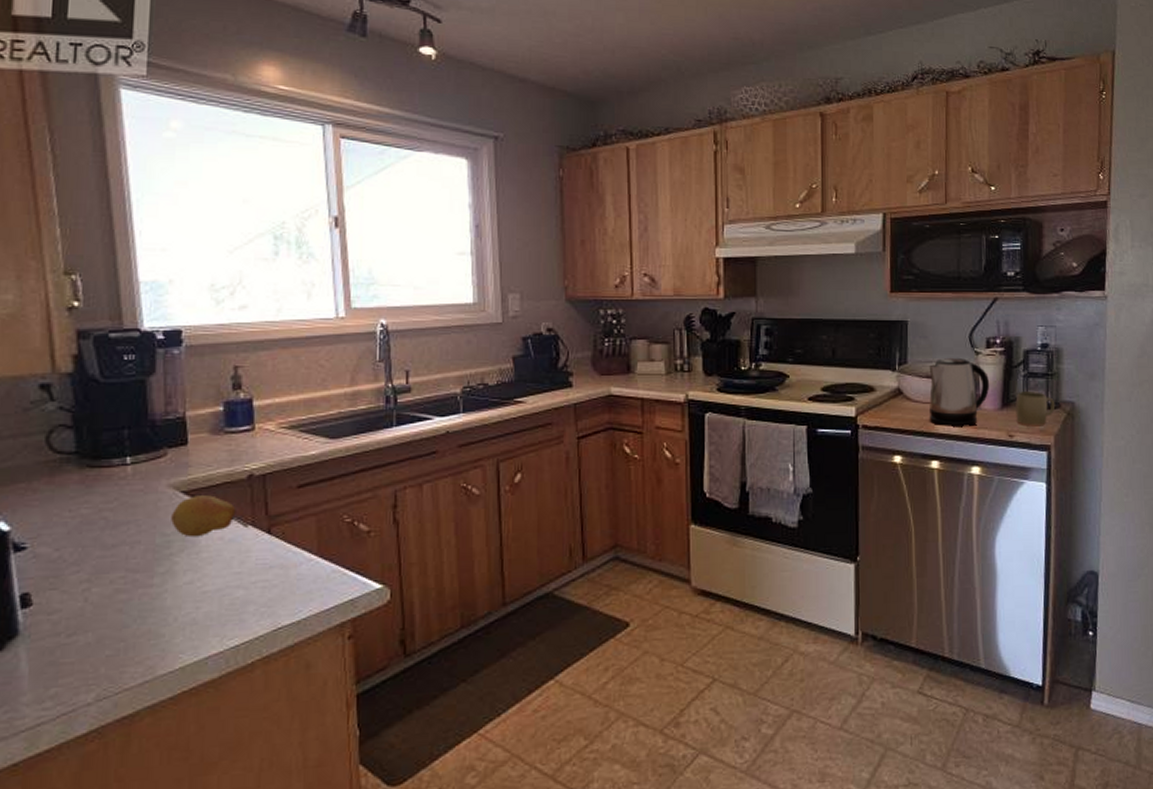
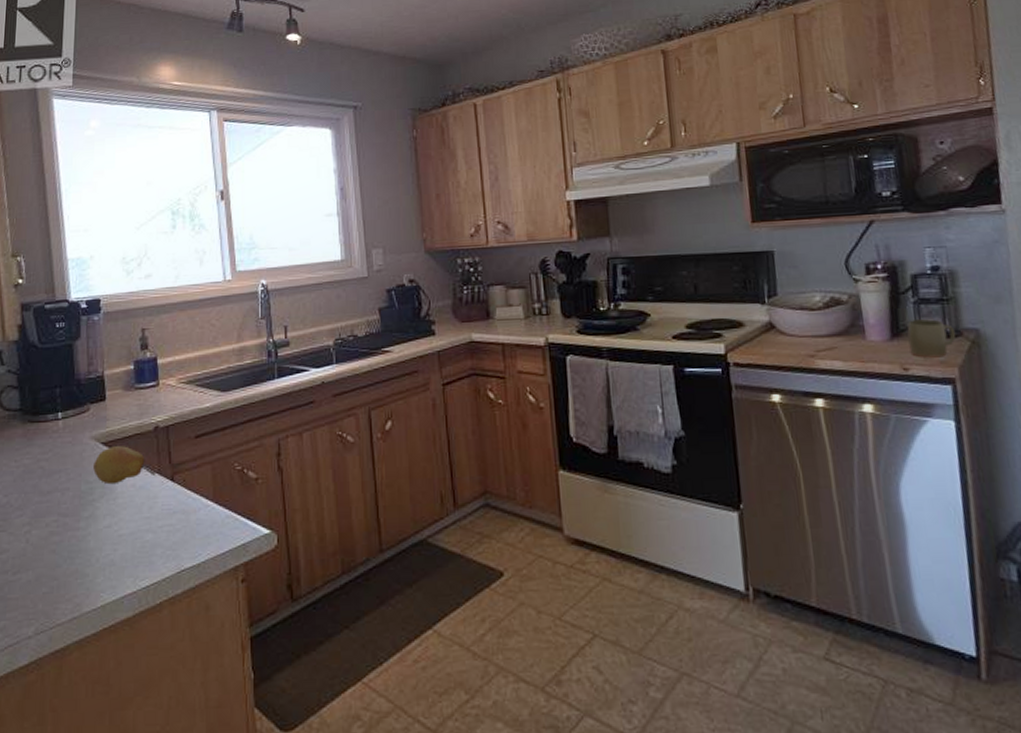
kettle: present [928,357,990,428] -> none [802,286,875,362]

